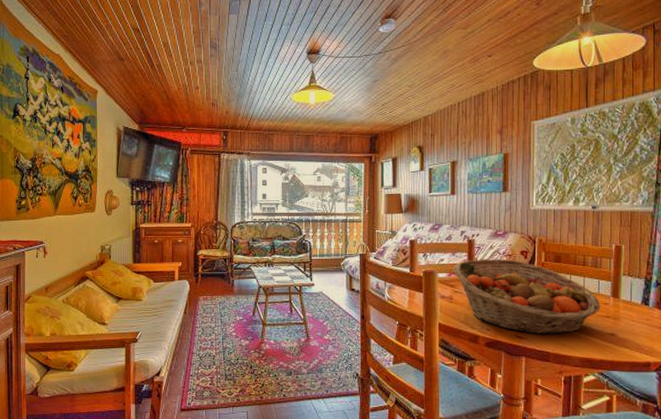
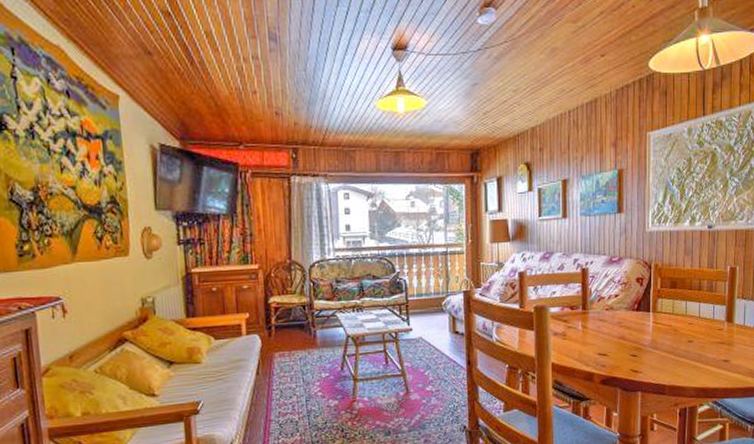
fruit basket: present [453,259,601,335] -> none [566,287,716,367]

